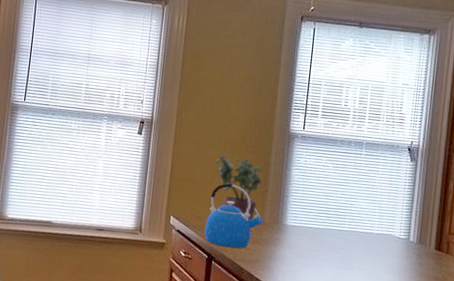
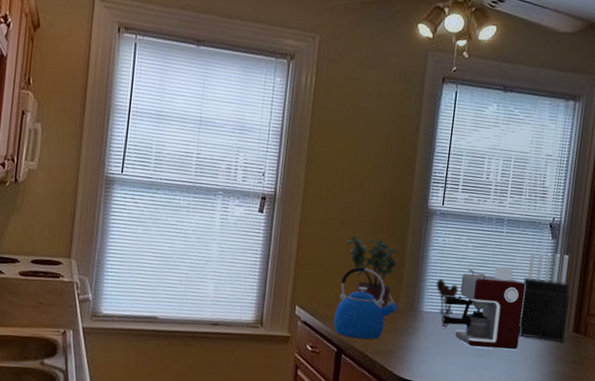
utensil holder: none [298,195,320,241] -> present [436,278,458,328]
coffee maker: none [304,186,386,264] -> present [441,266,526,350]
knife block: none [380,172,431,260] -> present [518,251,570,343]

